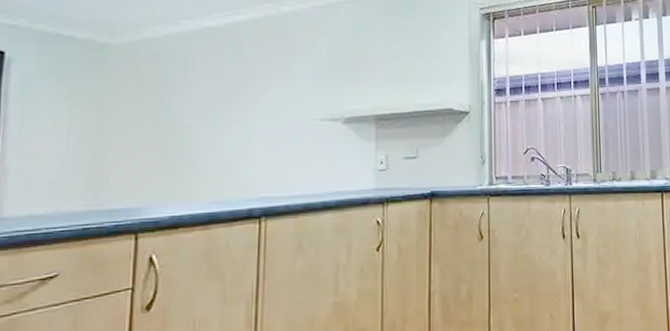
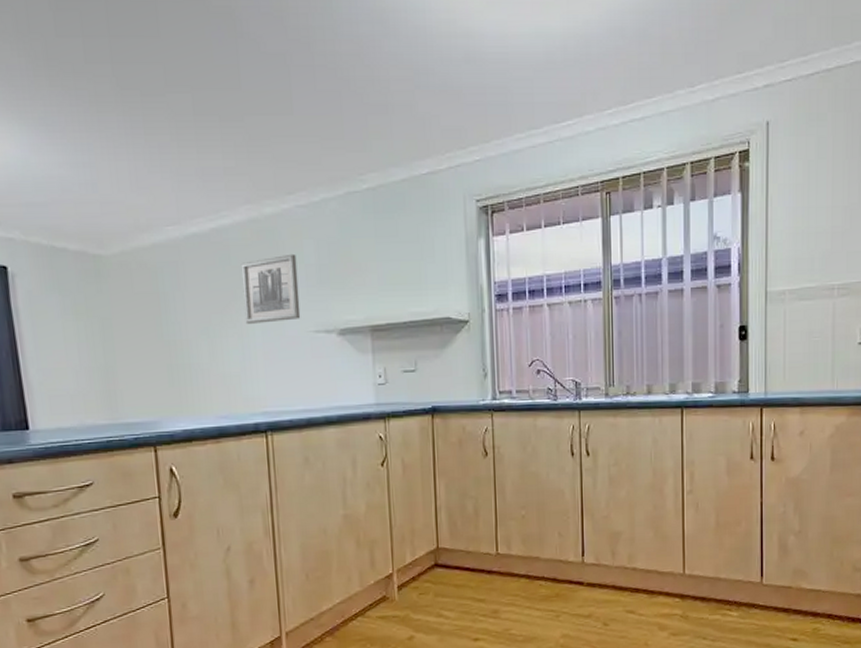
wall art: none [251,48,309,112] -> present [241,253,301,324]

